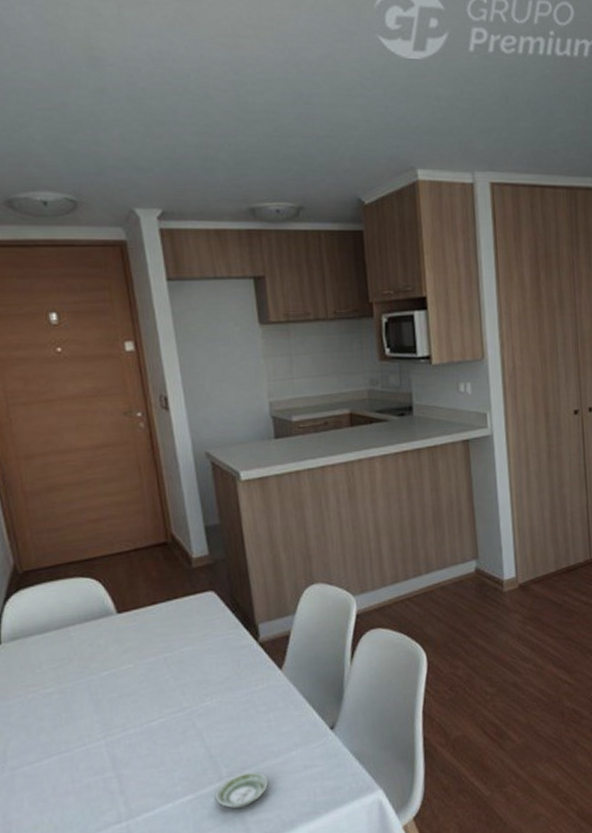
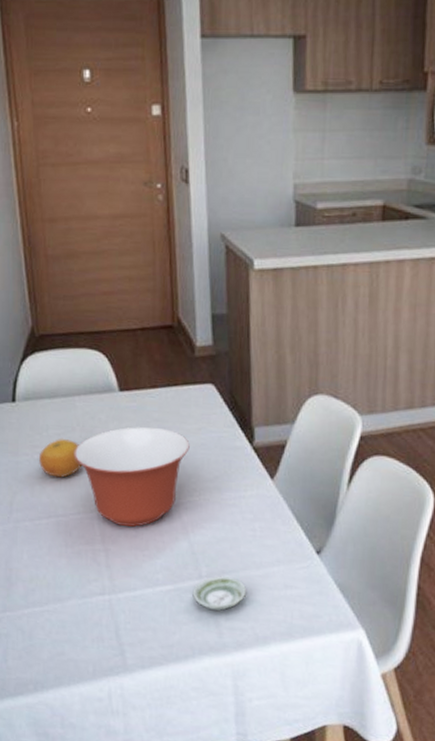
fruit: none [34,671,84,714] -> present [39,438,83,478]
mixing bowl: none [74,642,197,748] -> present [75,426,190,527]

